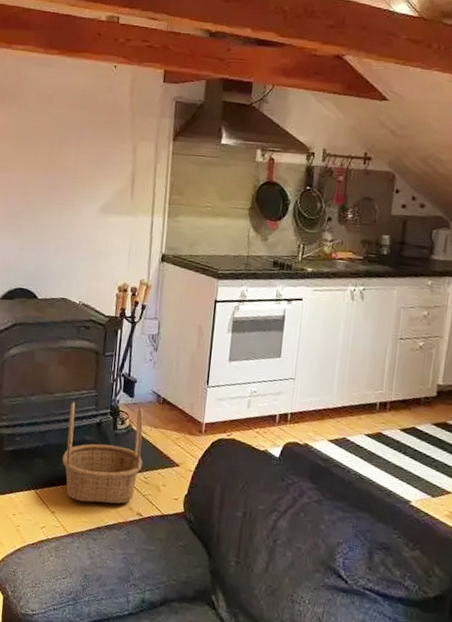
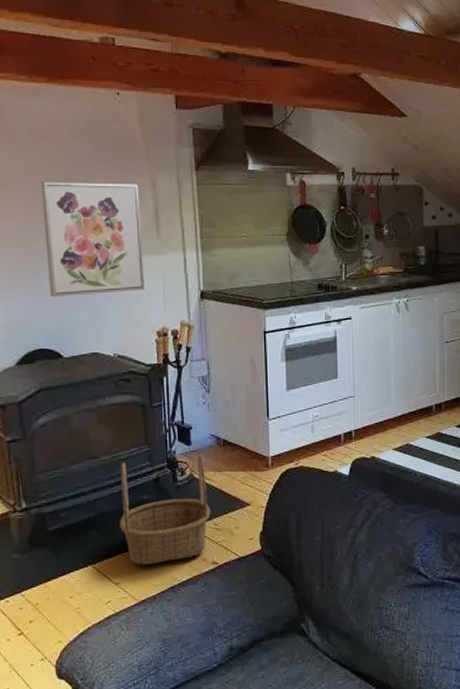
wall art: none [35,142,121,247] -> present [40,182,145,298]

